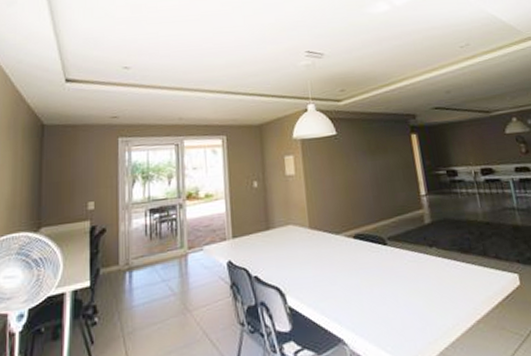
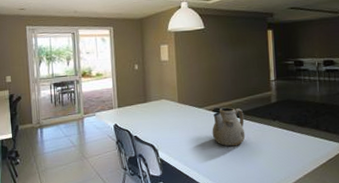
teapot: none [353,231,397,285] -> present [212,107,246,147]

